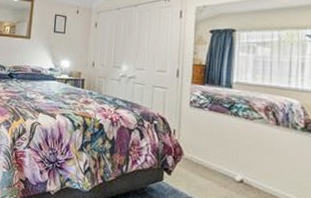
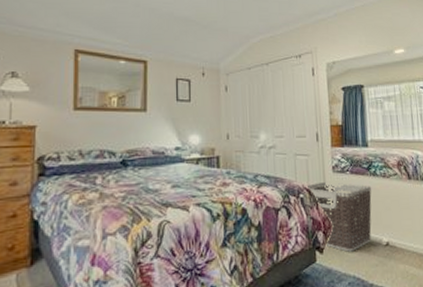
clothes hamper: none [161,113,231,180] -> present [306,182,372,252]

